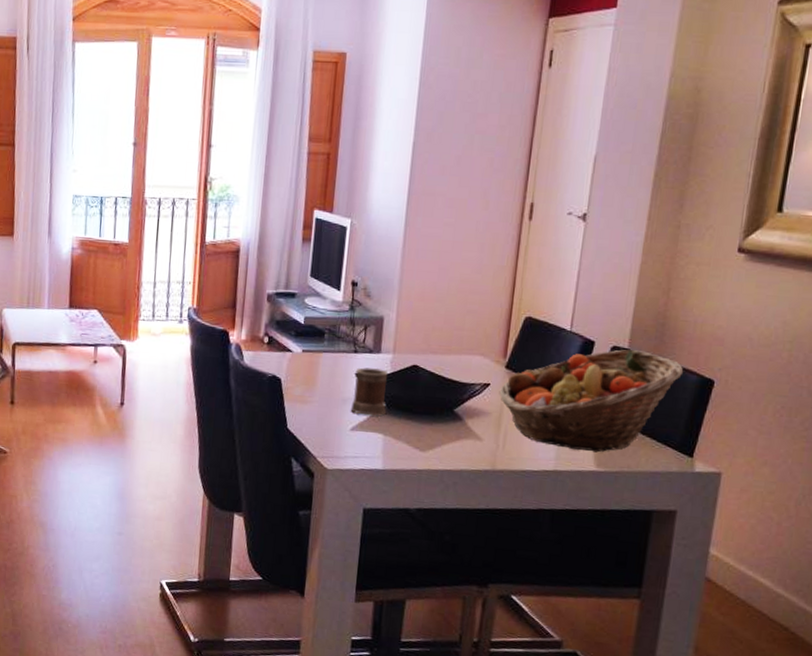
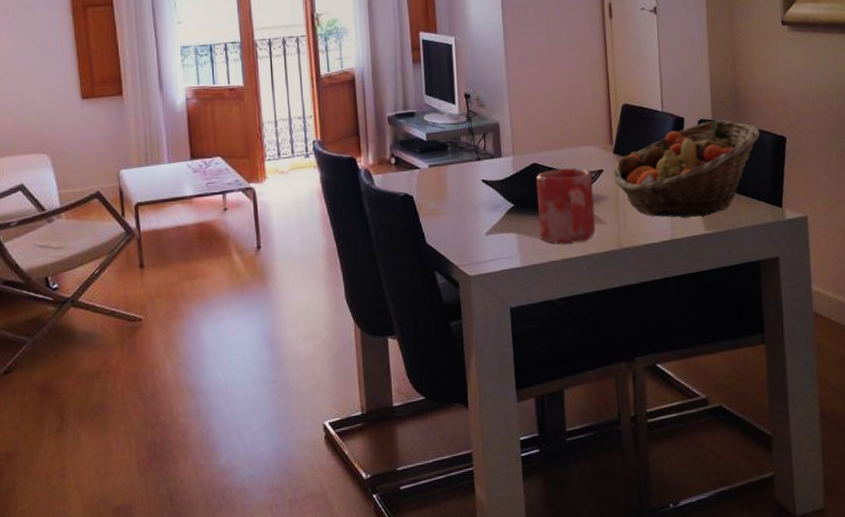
mug: present [350,367,389,416] -> none [481,171,516,218]
vase: none [408,374,477,456] -> present [536,168,596,244]

